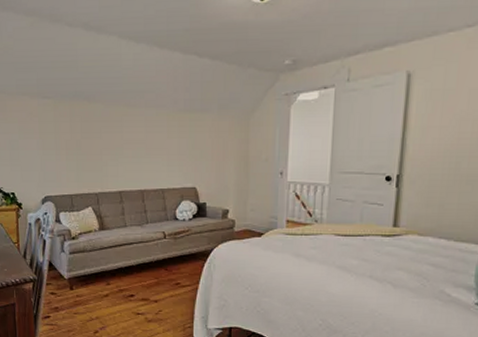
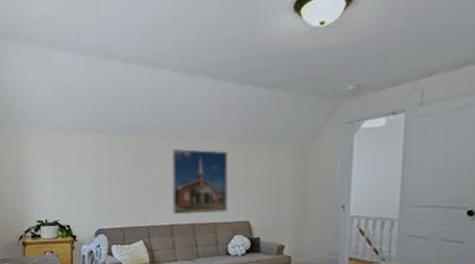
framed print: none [120,116,175,182] -> present [171,149,228,215]

